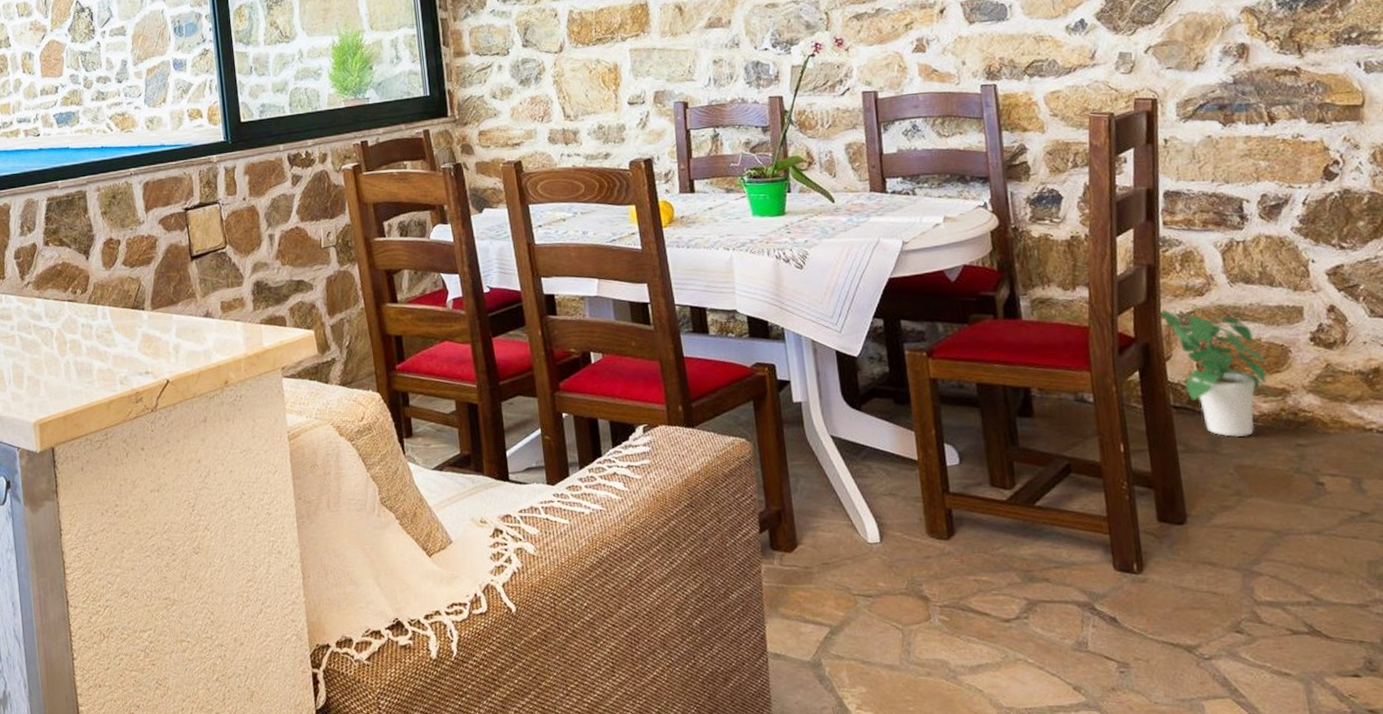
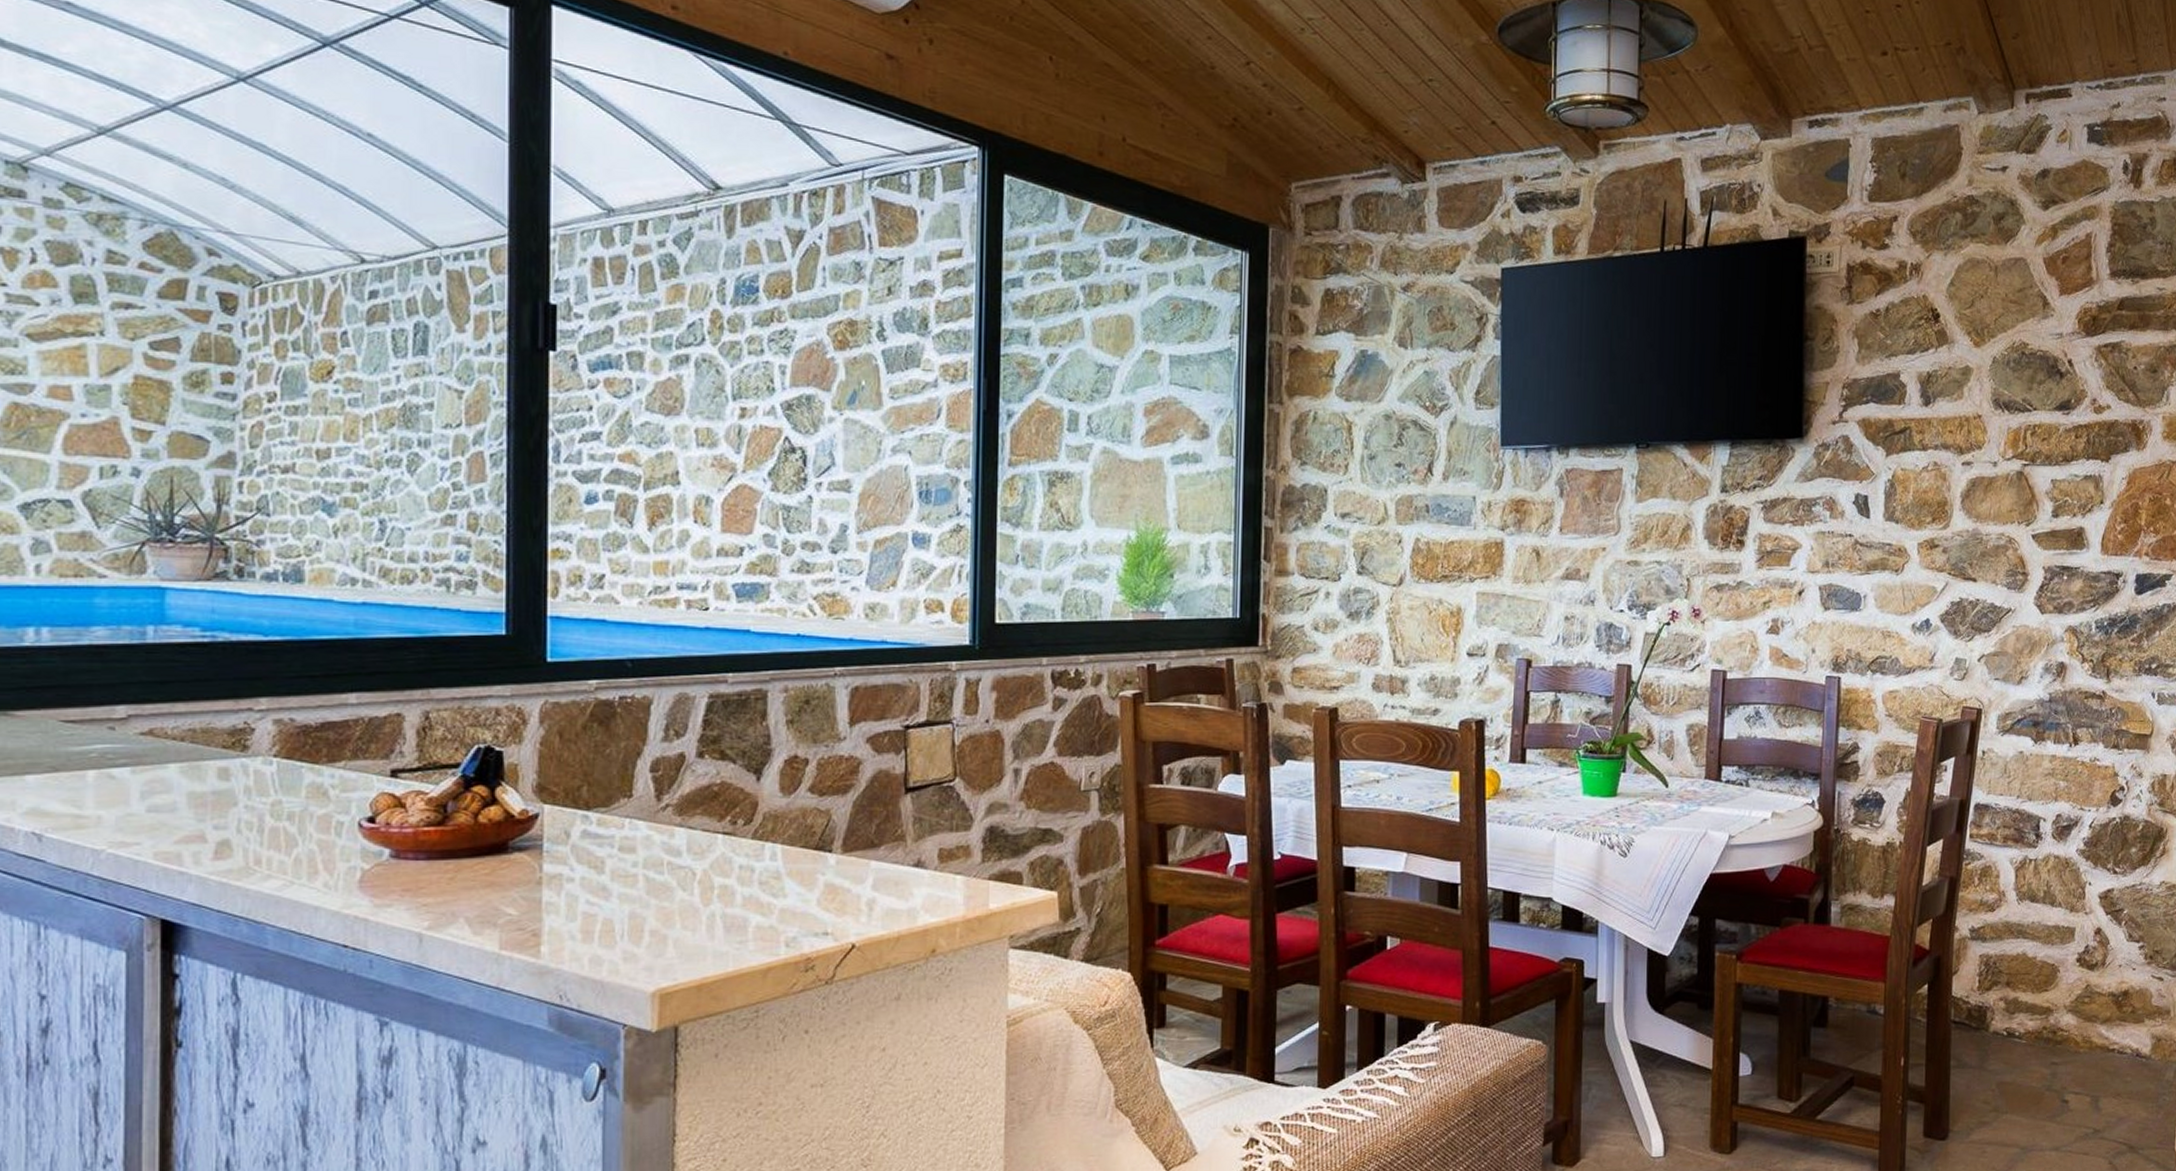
potted plant: present [1159,308,1275,438] -> none [1954,922,2040,1055]

